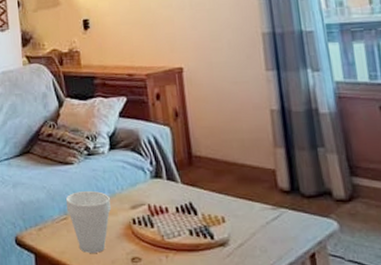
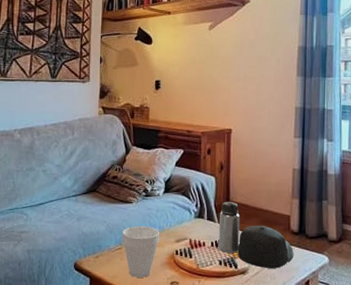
water bottle: none [181,155,289,238] -> present [218,201,294,268]

